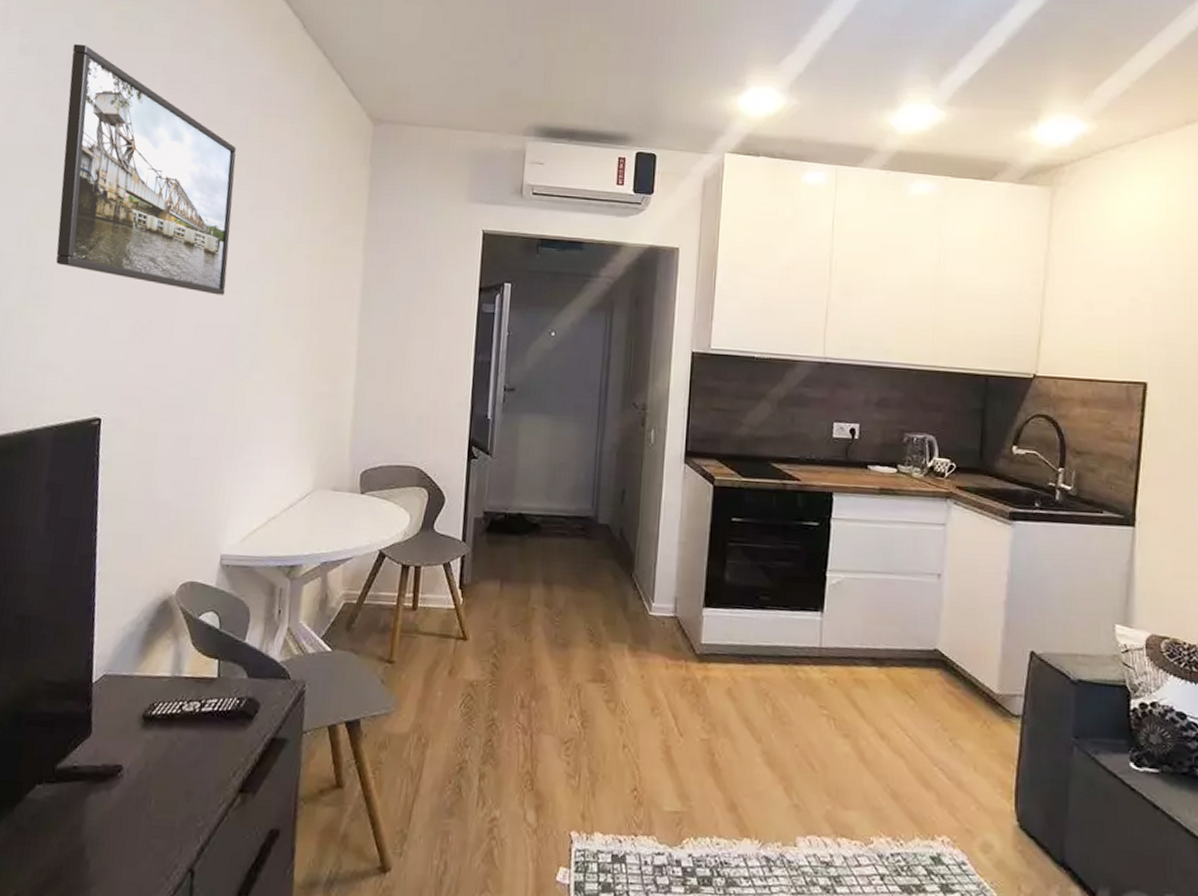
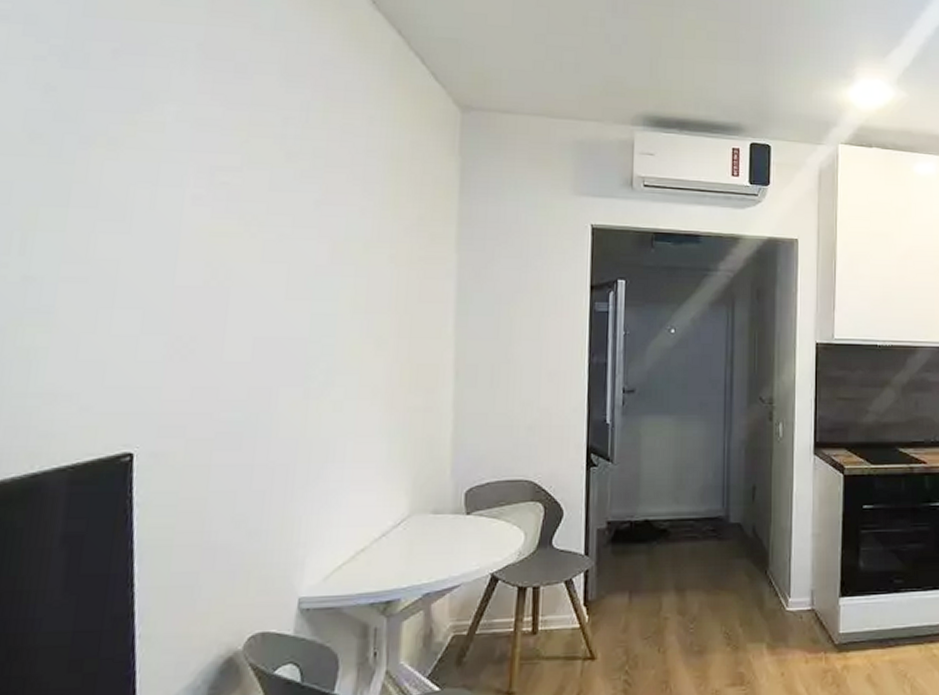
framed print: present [56,44,236,295] -> none [61,12,296,303]

